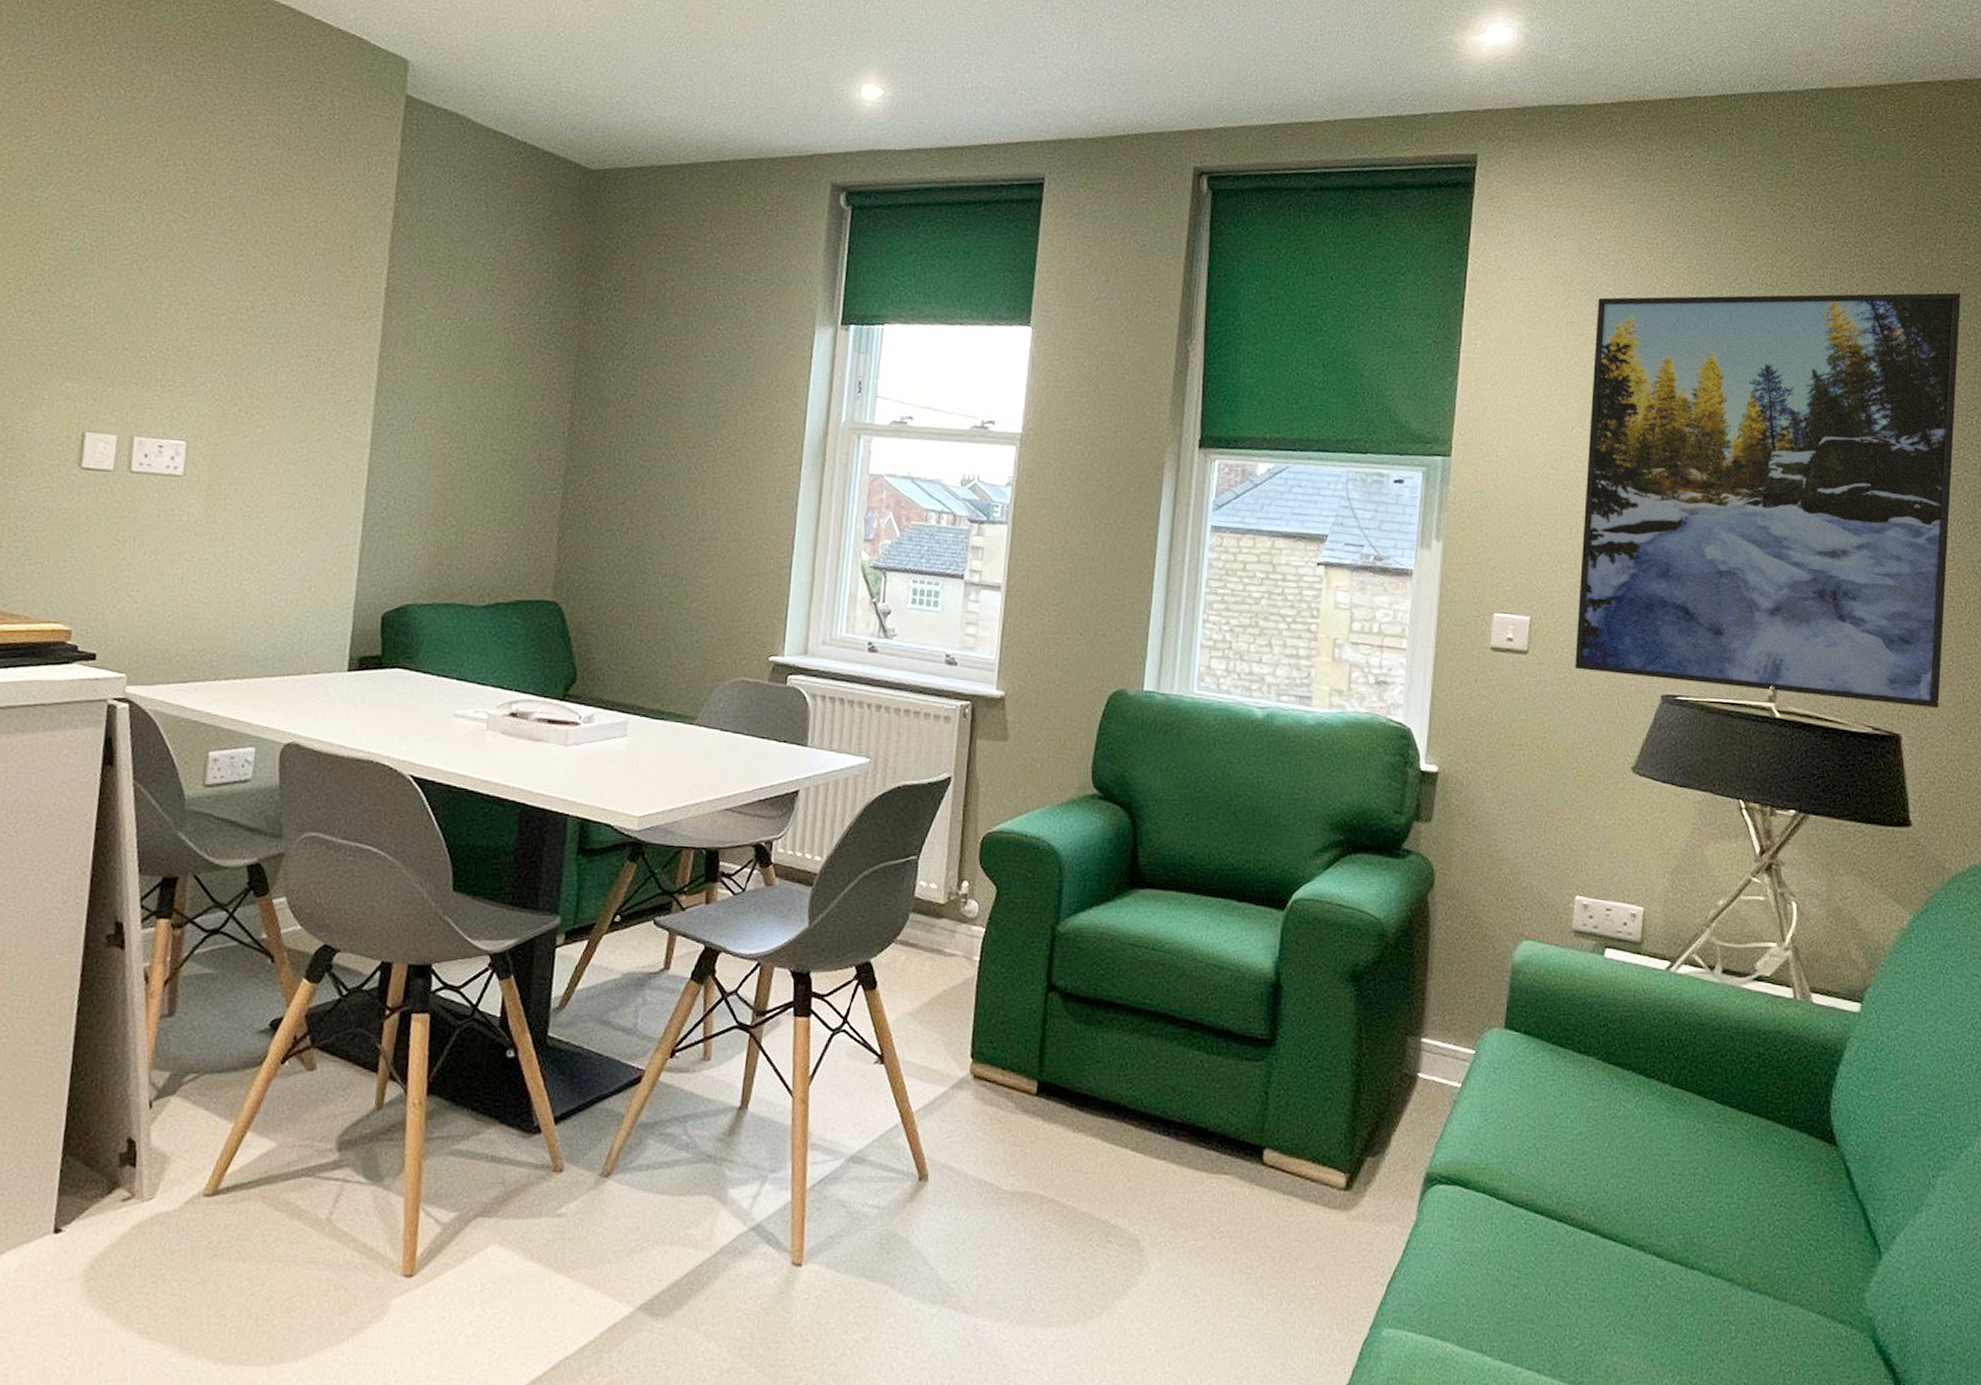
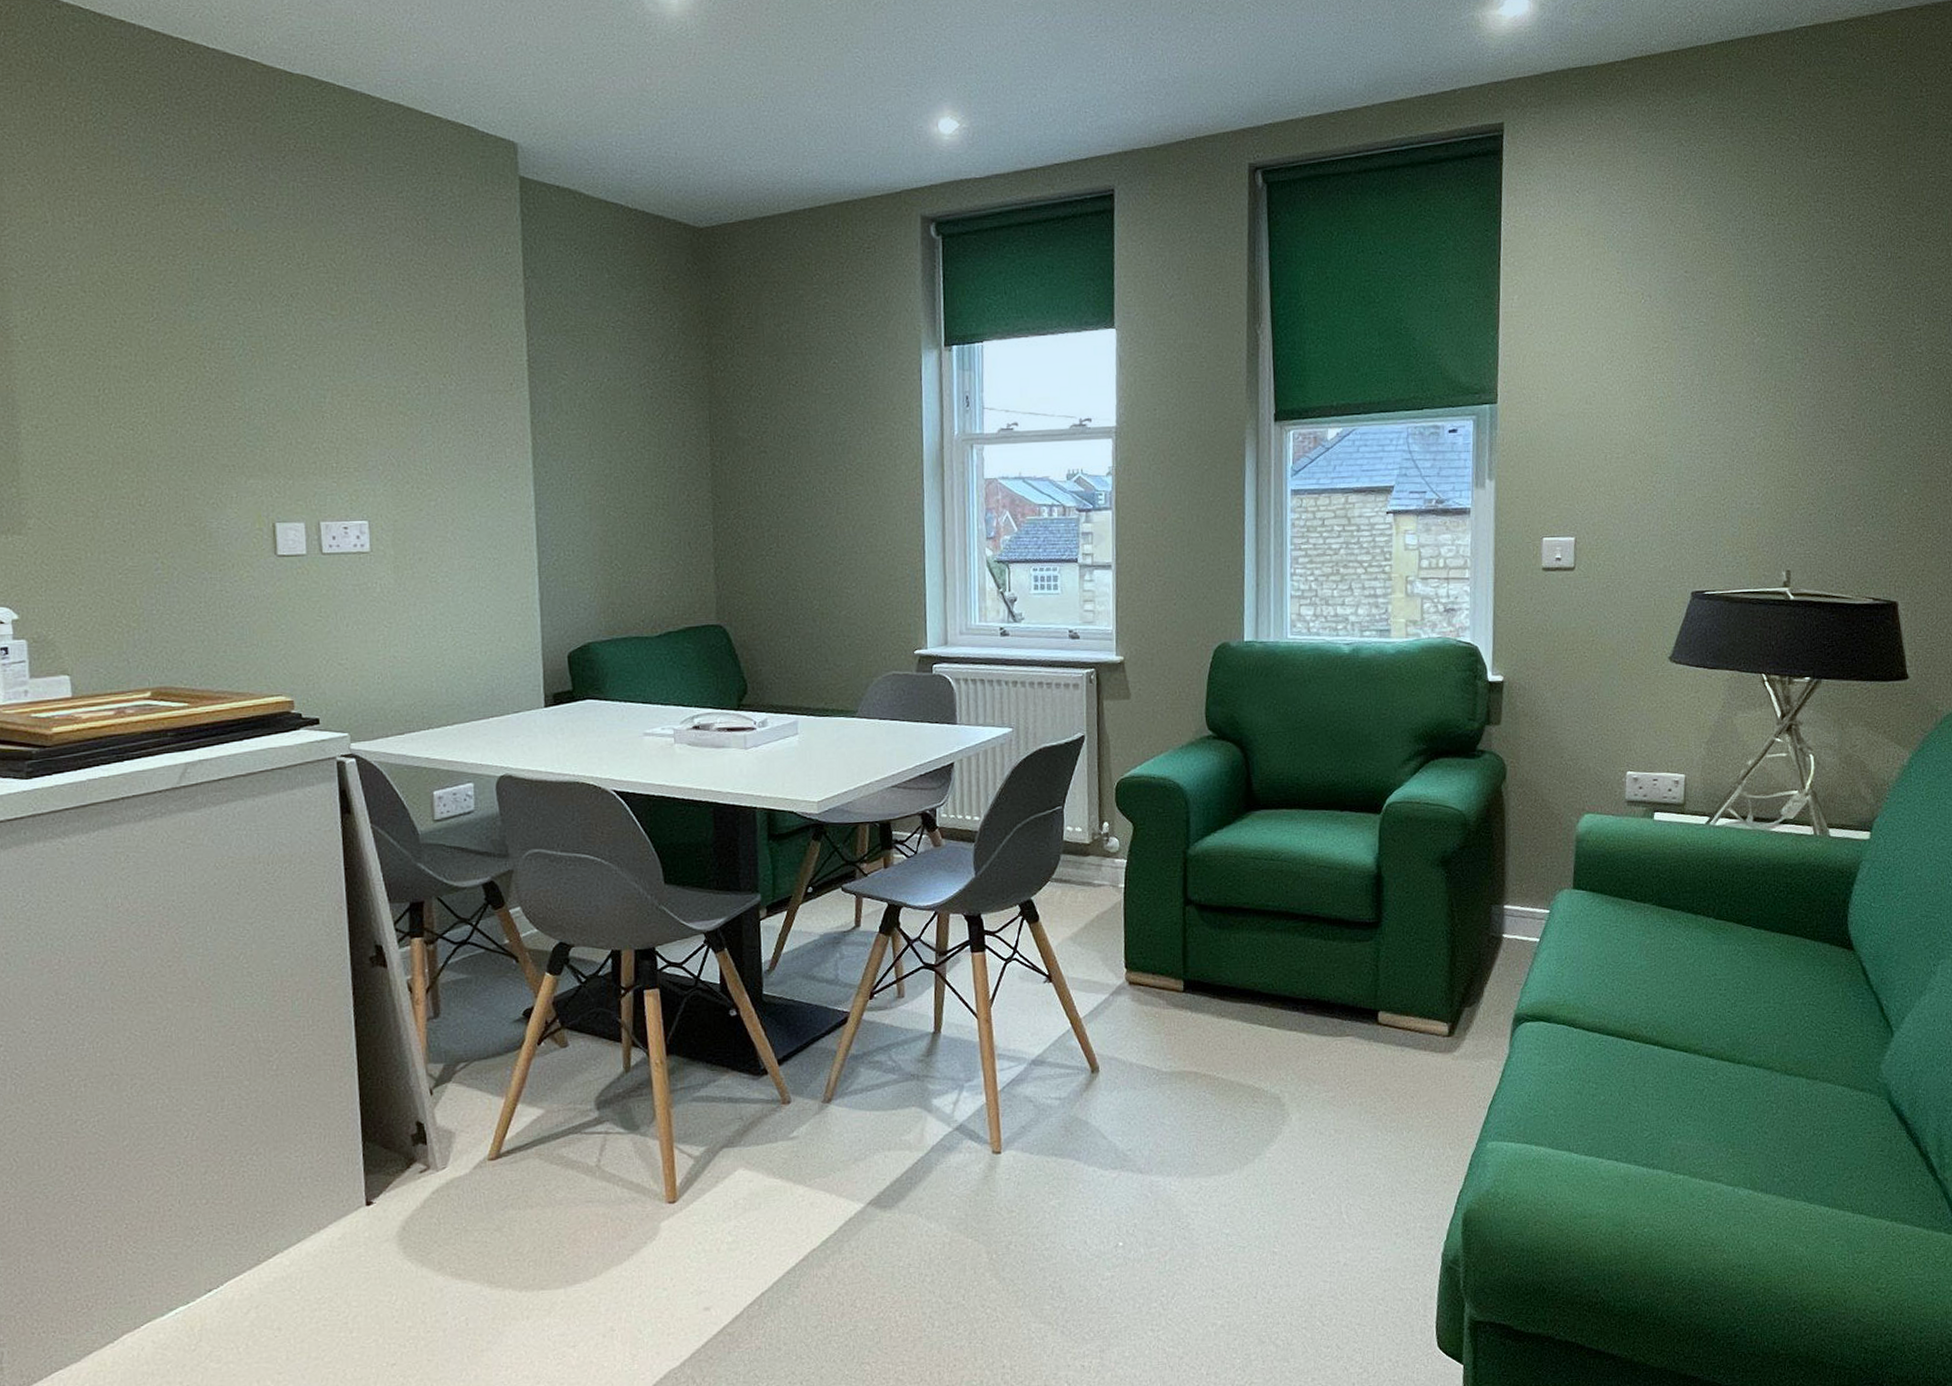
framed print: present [1575,292,1962,708] -> none [1615,204,1940,579]

